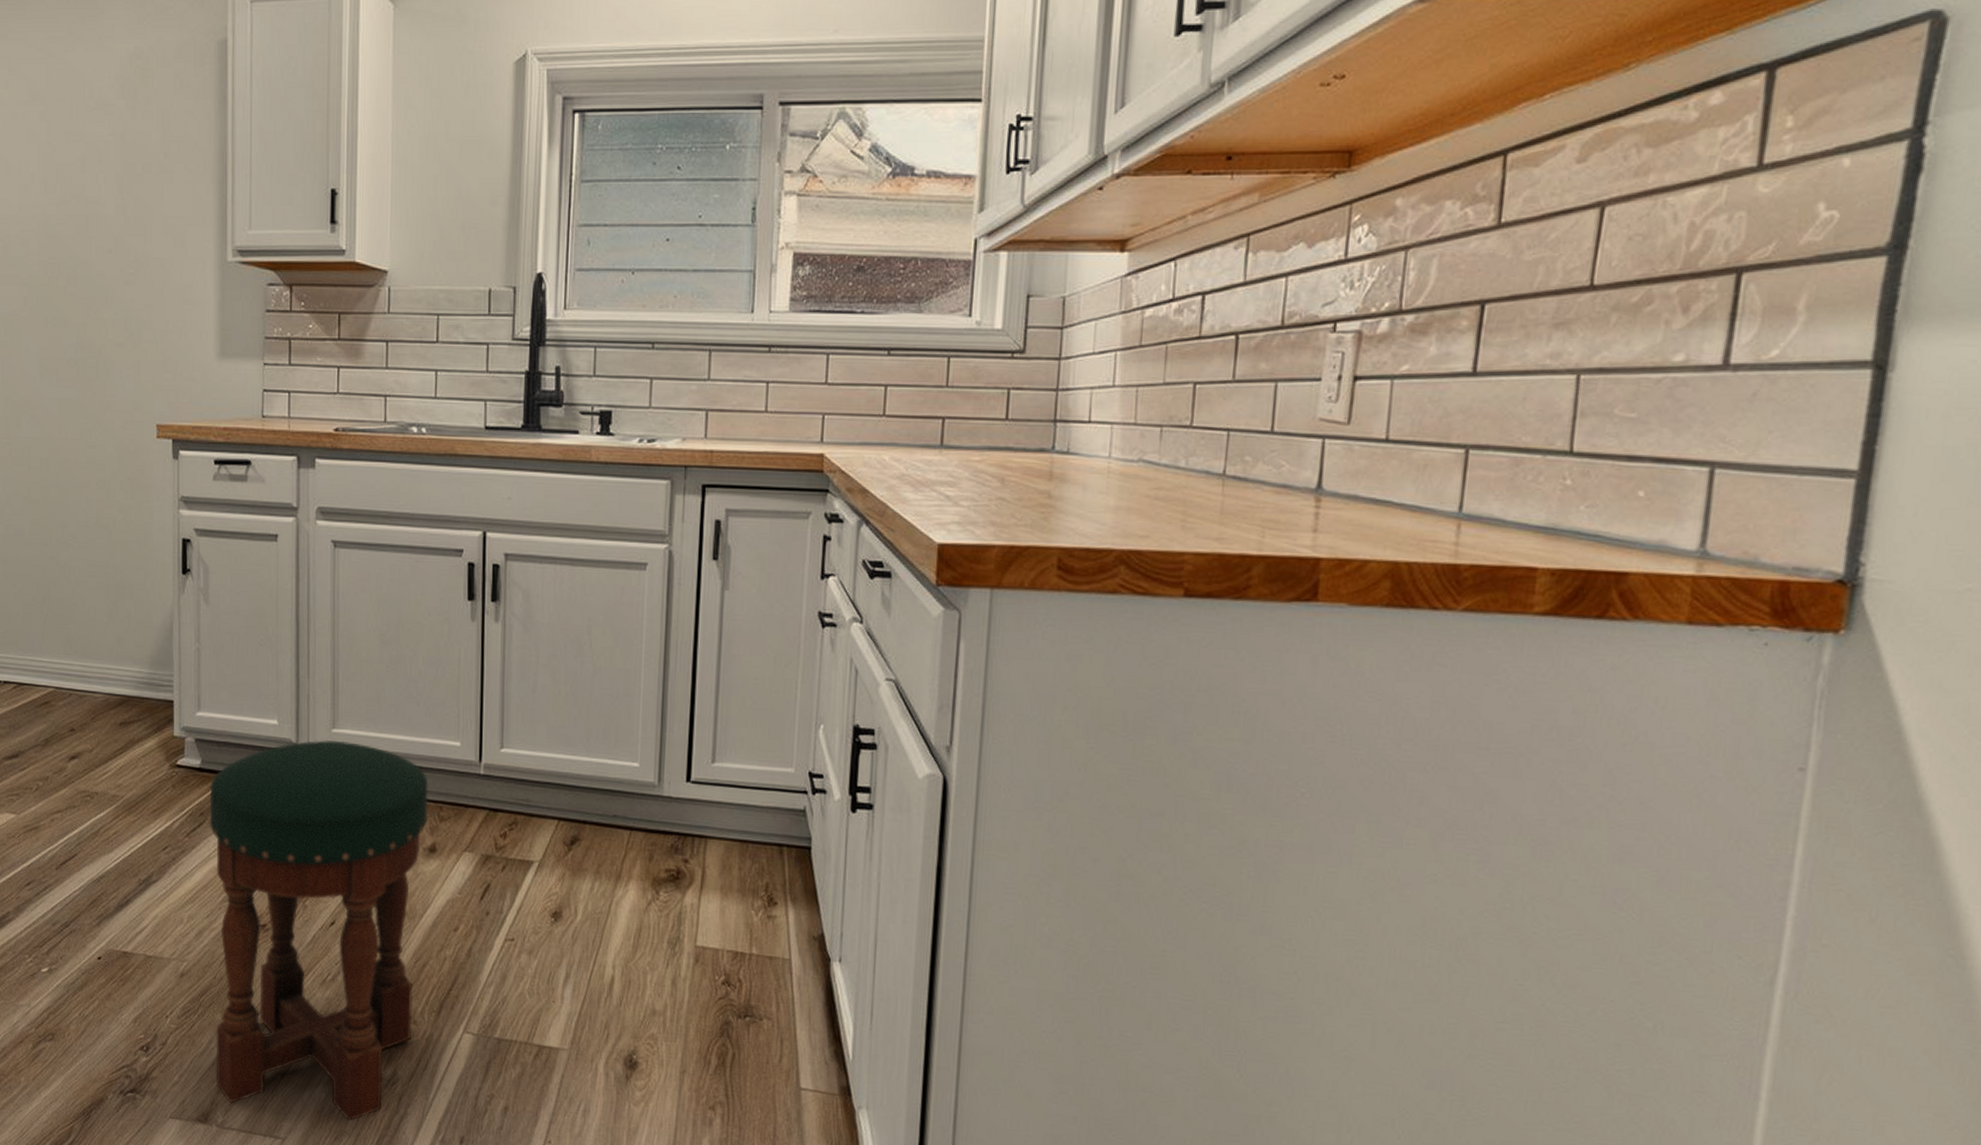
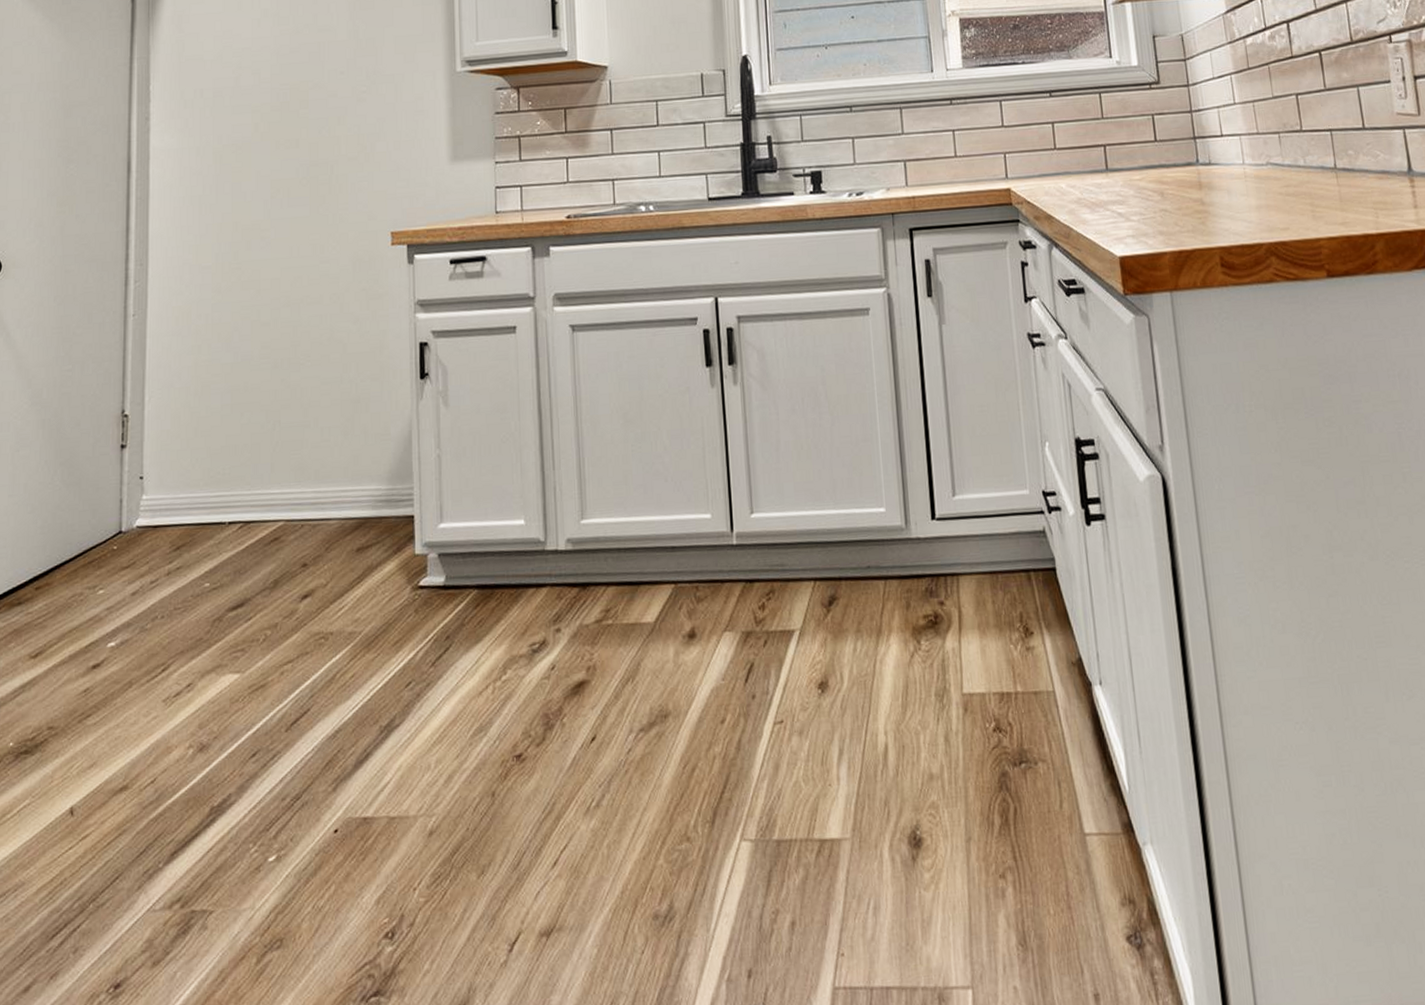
stool: present [209,740,429,1121] -> none [456,531,686,984]

